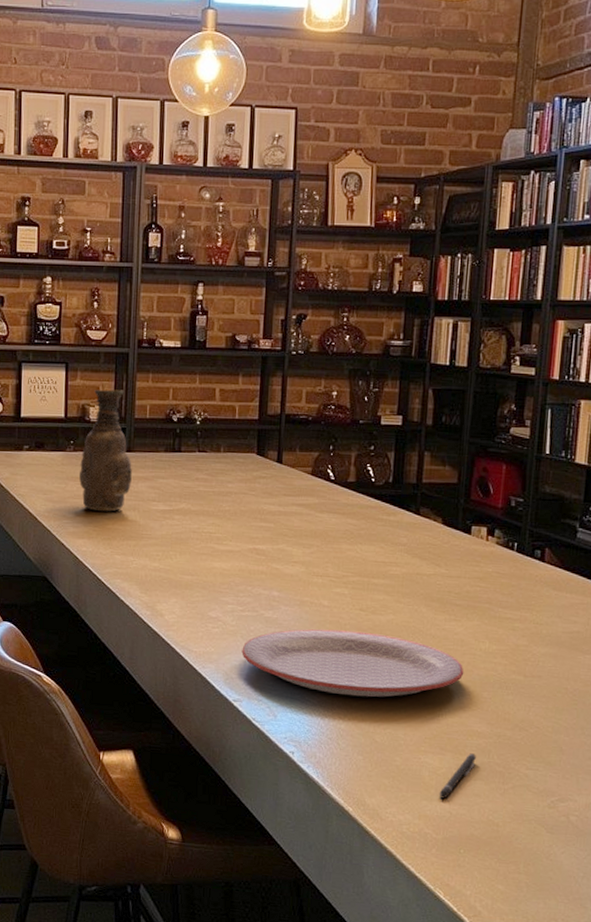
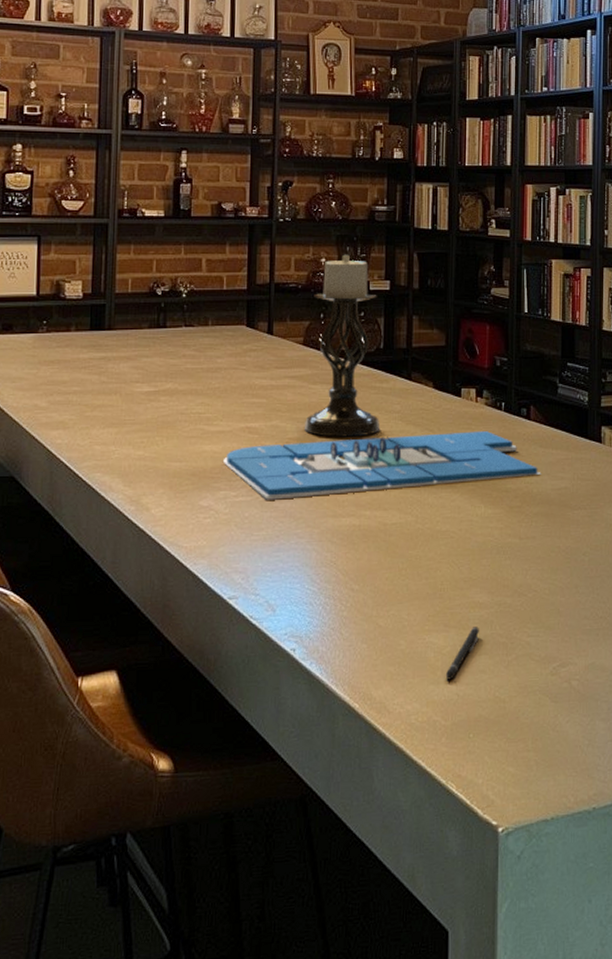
decorative bottle: present [79,389,132,512] -> none [53,263,113,398]
board game: none [232,566,553,618] -> present [224,431,541,500]
plate: present [242,629,464,698] -> none [236,507,463,579]
candle holder: none [309,388,388,566] -> present [304,254,381,437]

